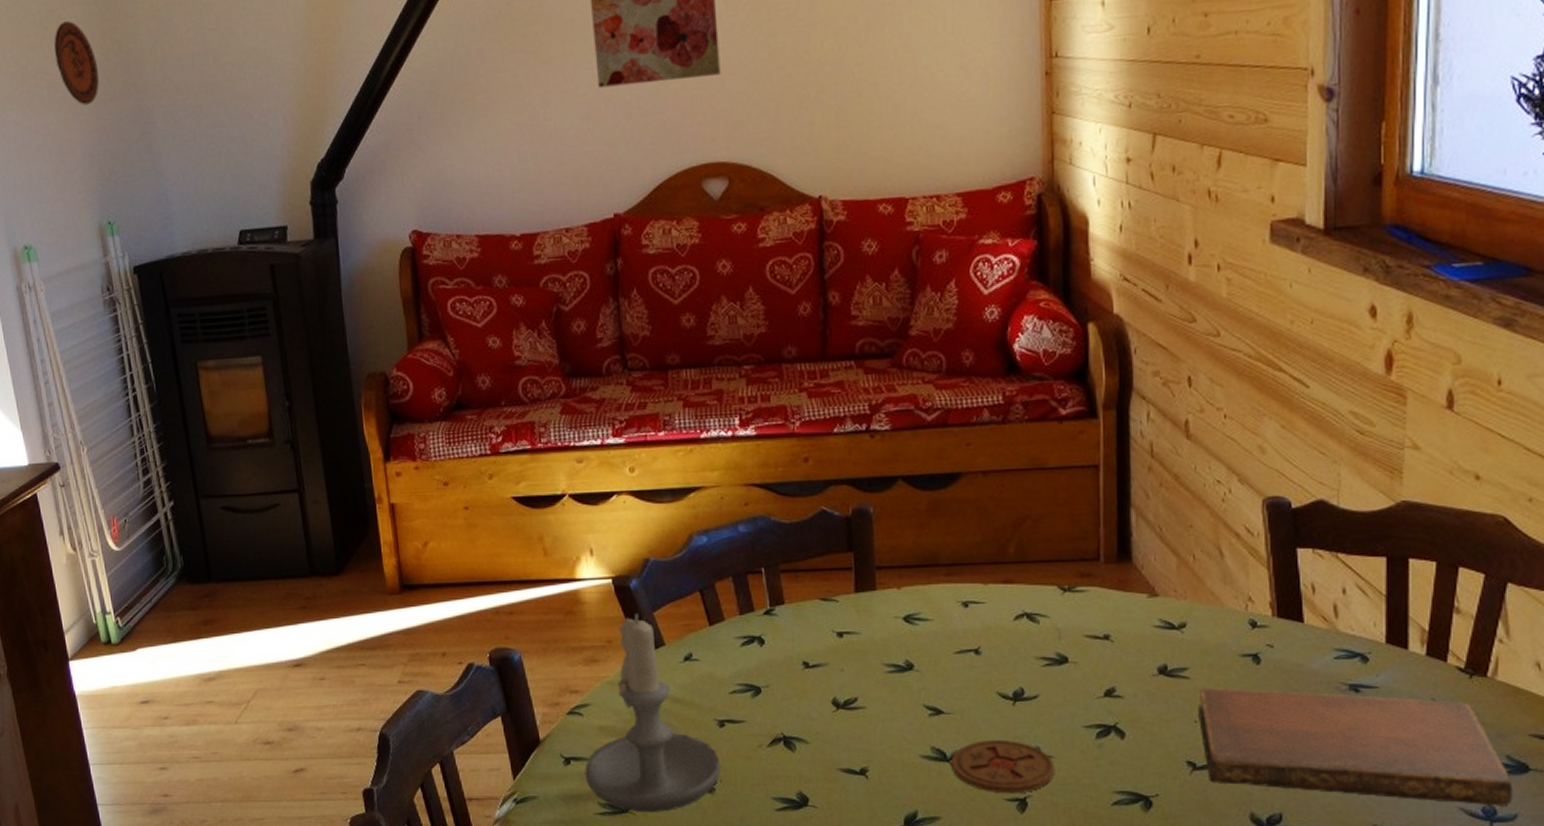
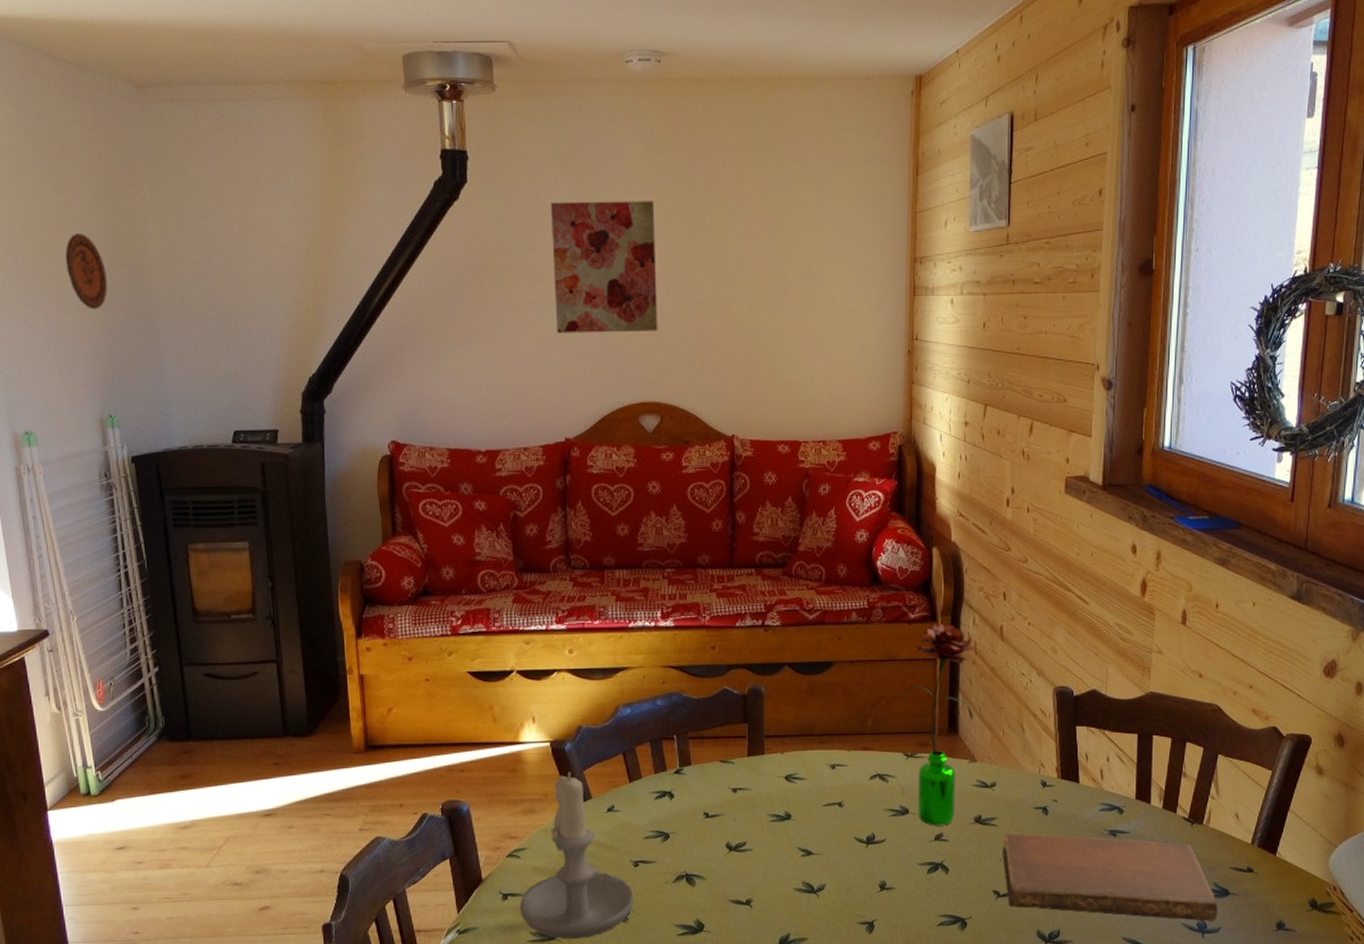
coaster: present [950,740,1055,794] -> none [816,875,896,918]
flower: none [1055,419,1152,679] -> present [903,623,975,826]

